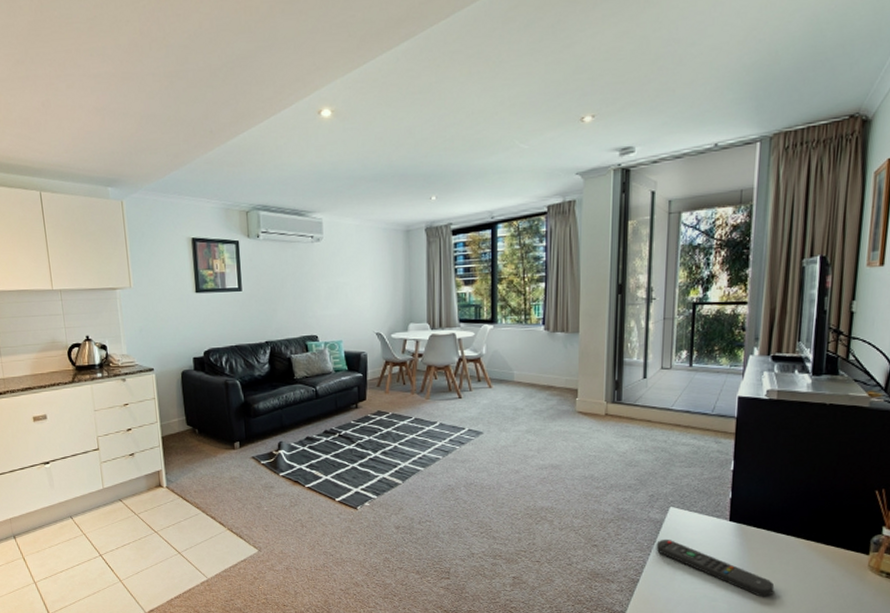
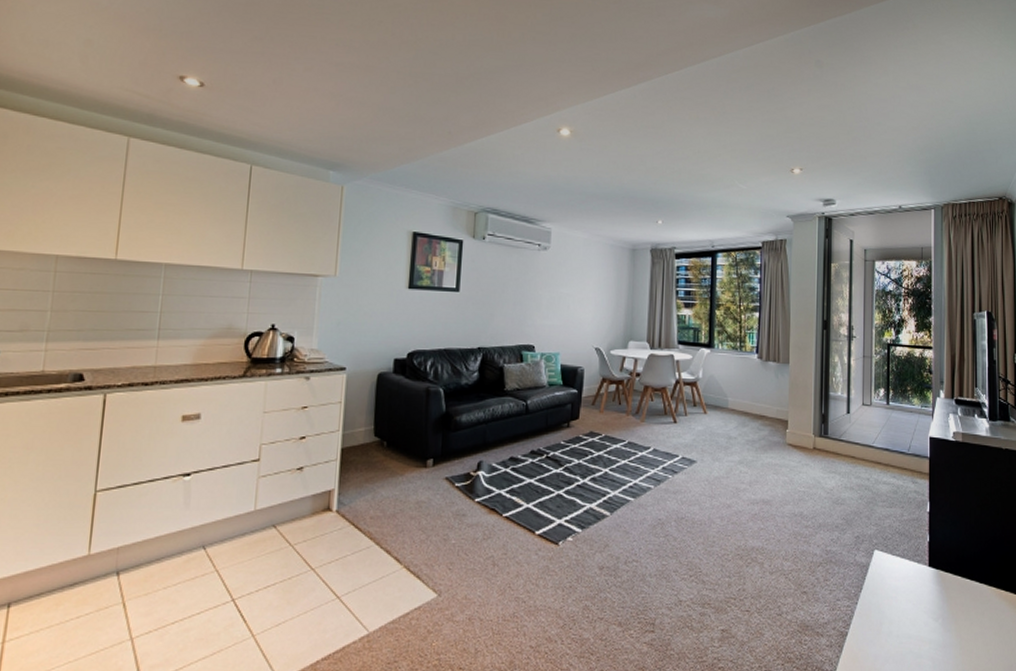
remote control: present [656,539,775,597] -> none [863,585,973,652]

